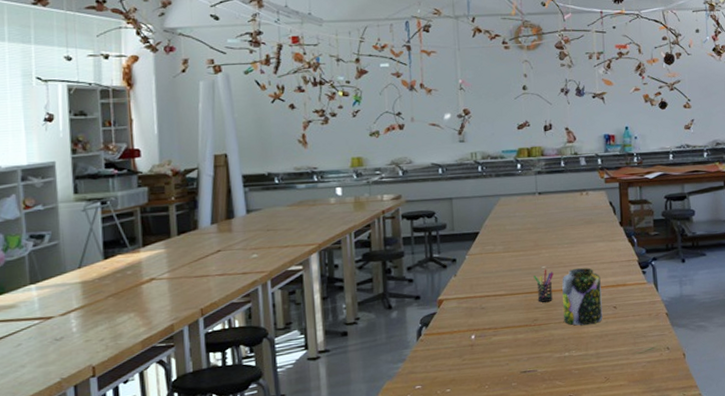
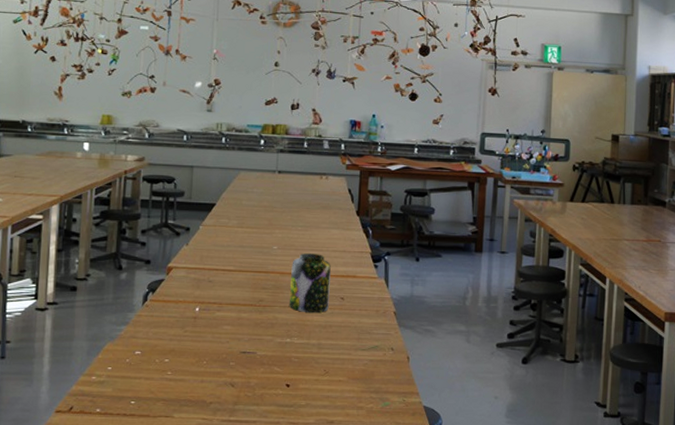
pen holder: present [534,269,553,303] -> none [264,249,284,283]

